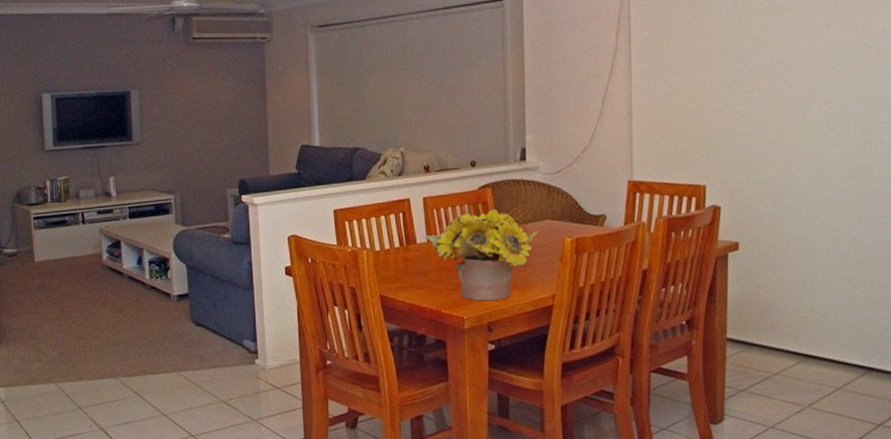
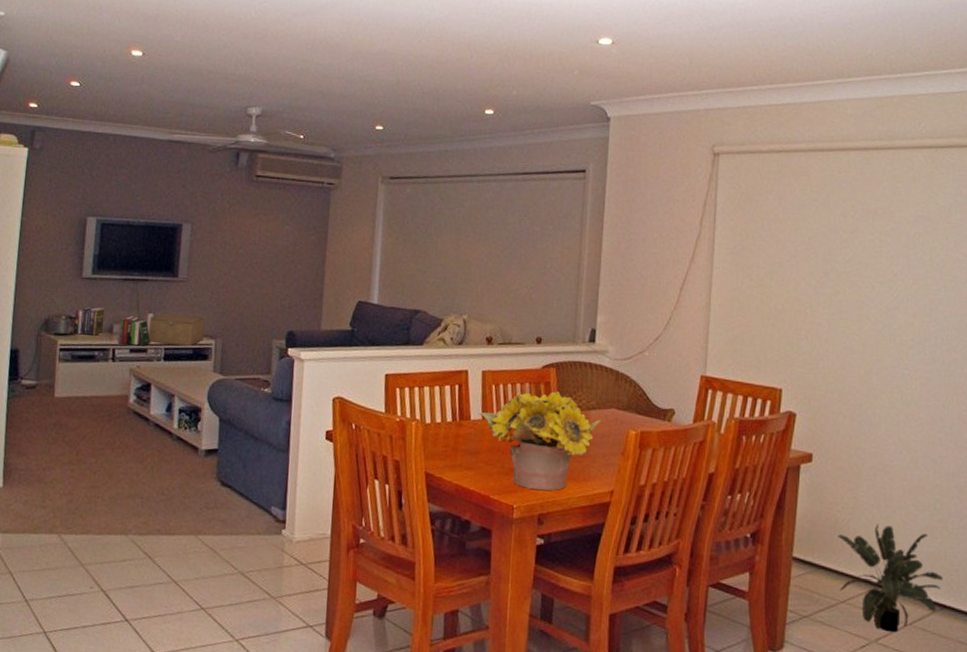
books: none [84,181,115,208] -> present [118,316,150,346]
decorative box: none [112,175,163,204] -> present [148,313,205,347]
potted plant: none [768,300,869,397] -> present [838,524,943,633]

